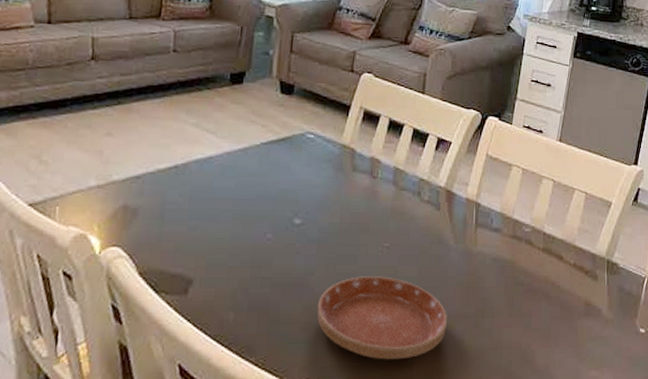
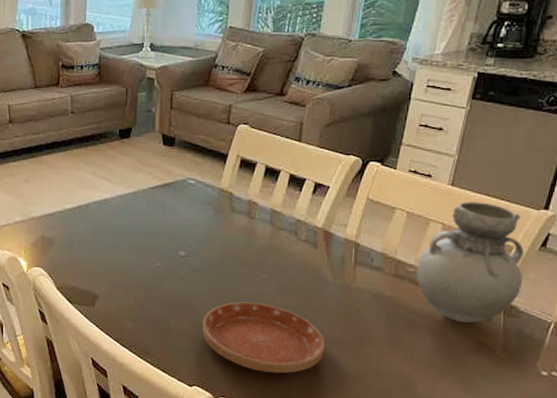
vase: none [532,158,621,283] -> present [416,202,524,323]

